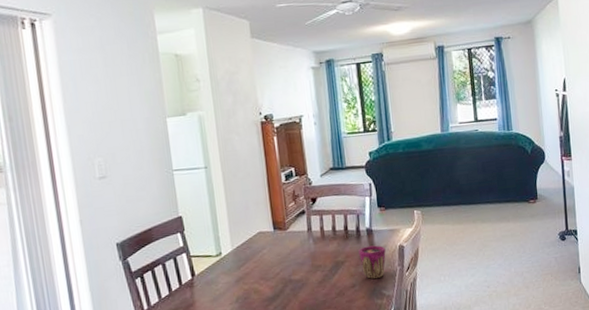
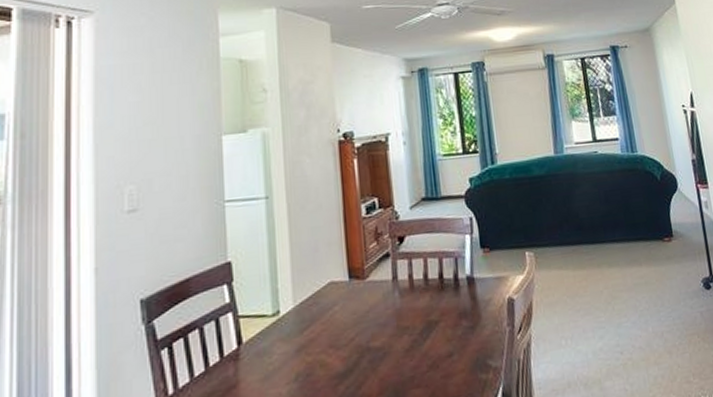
cup: present [359,245,386,279] -> none [457,298,492,345]

